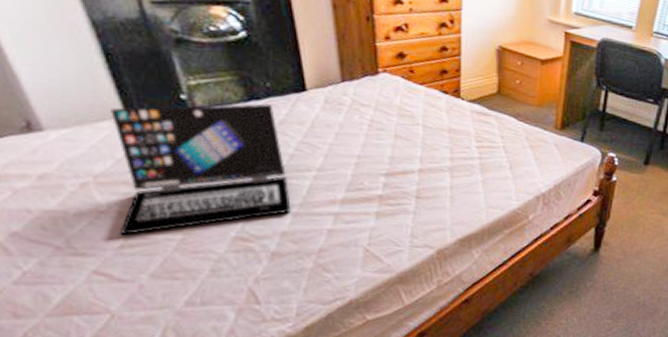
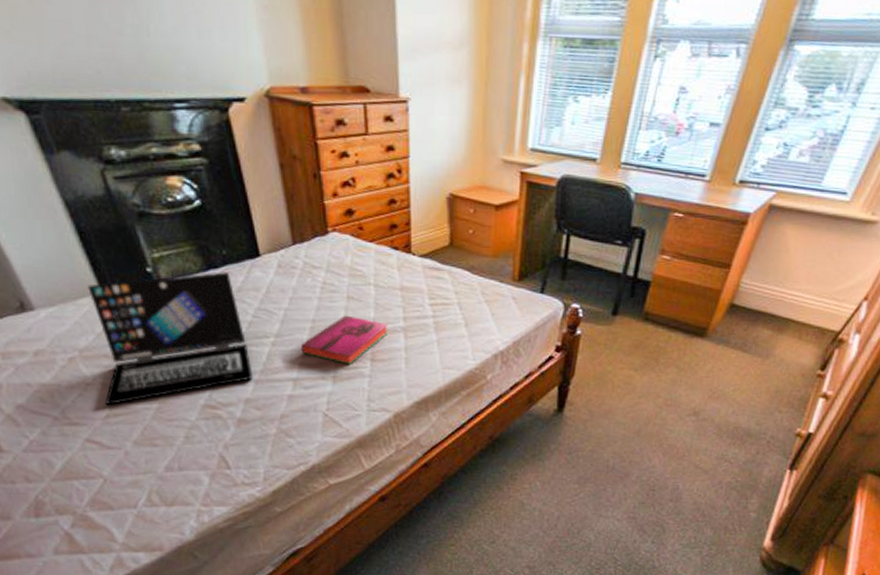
hardback book: none [345,153,435,201] -> present [301,315,389,364]

